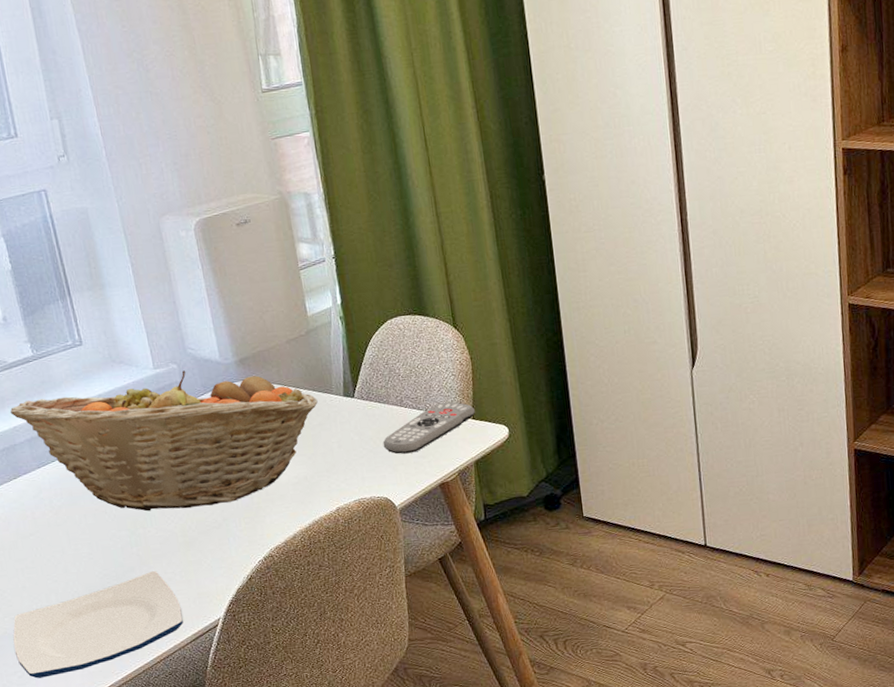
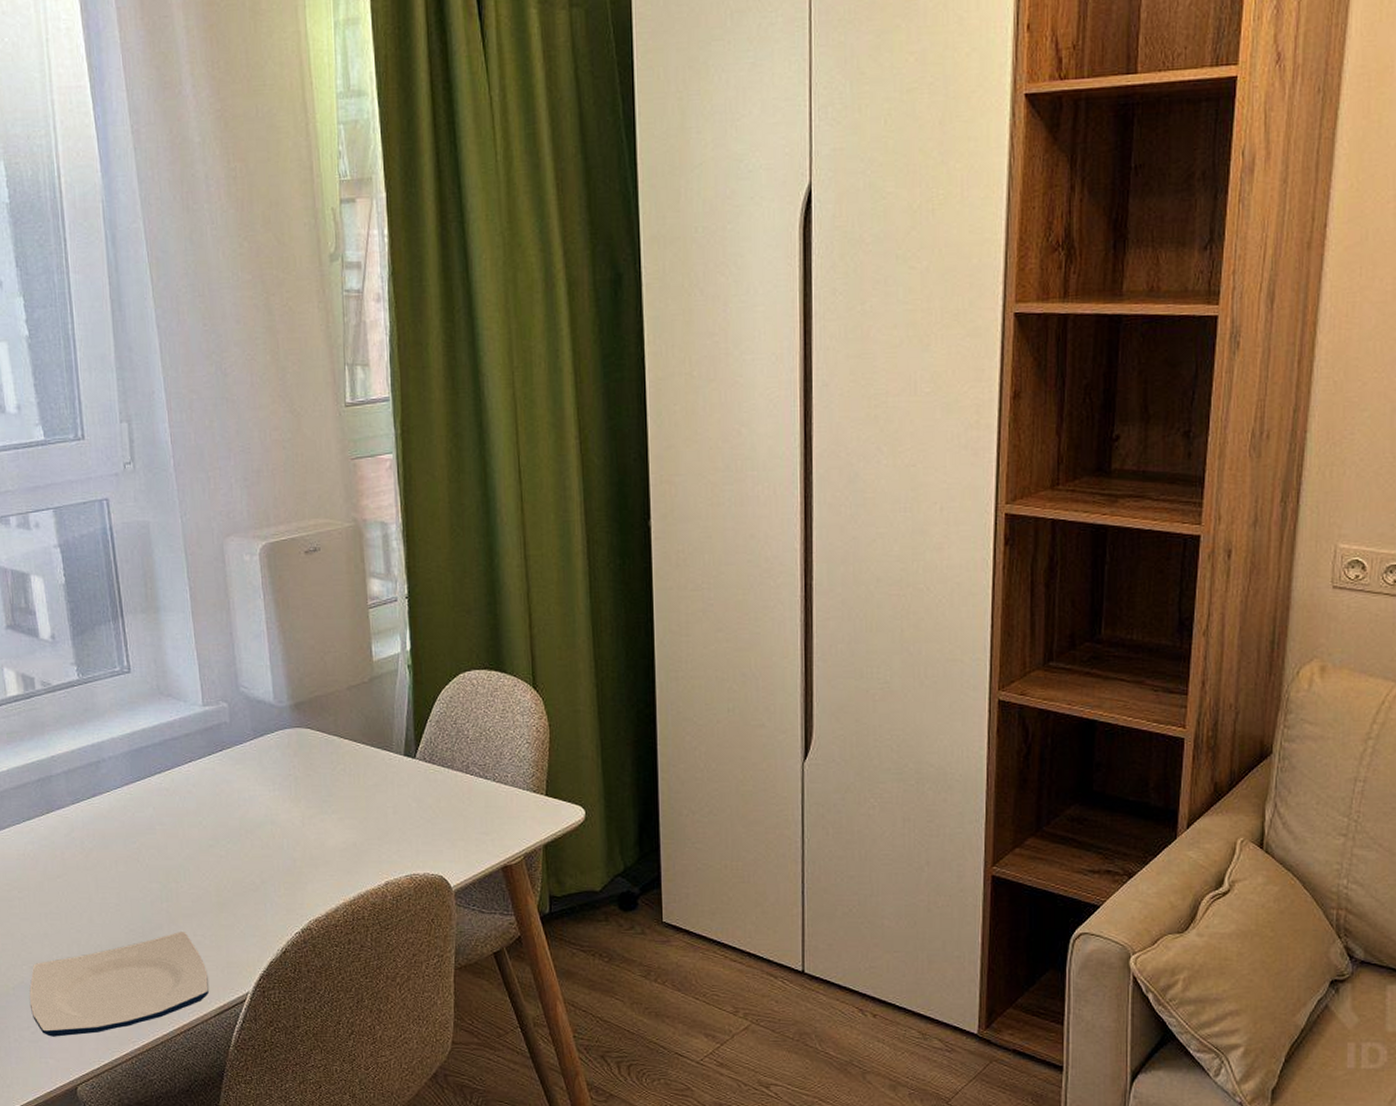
fruit basket: present [10,370,318,512] -> none [49,710,375,866]
remote control: present [382,401,475,454] -> none [443,773,549,828]

